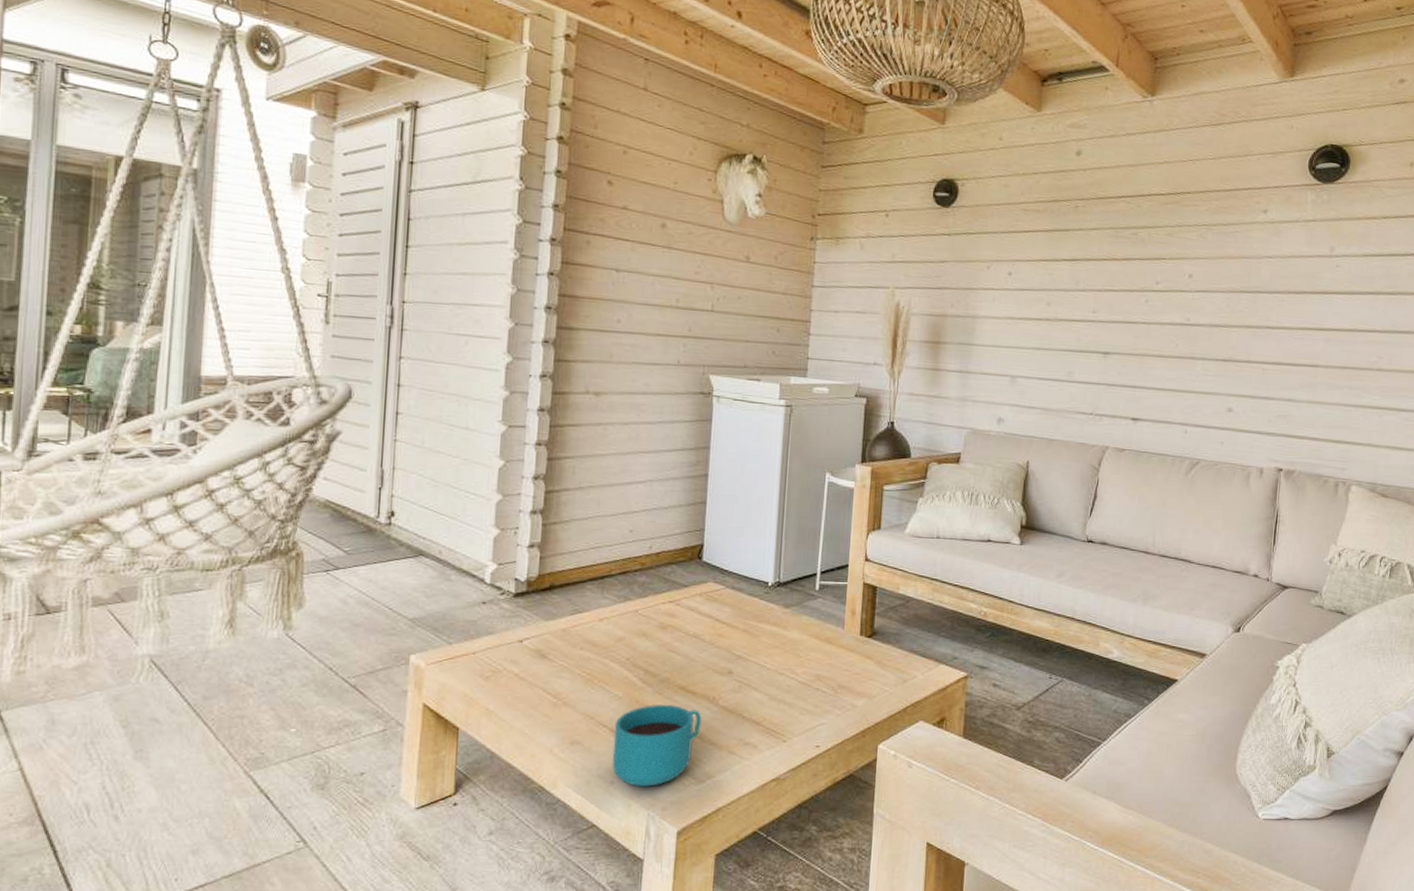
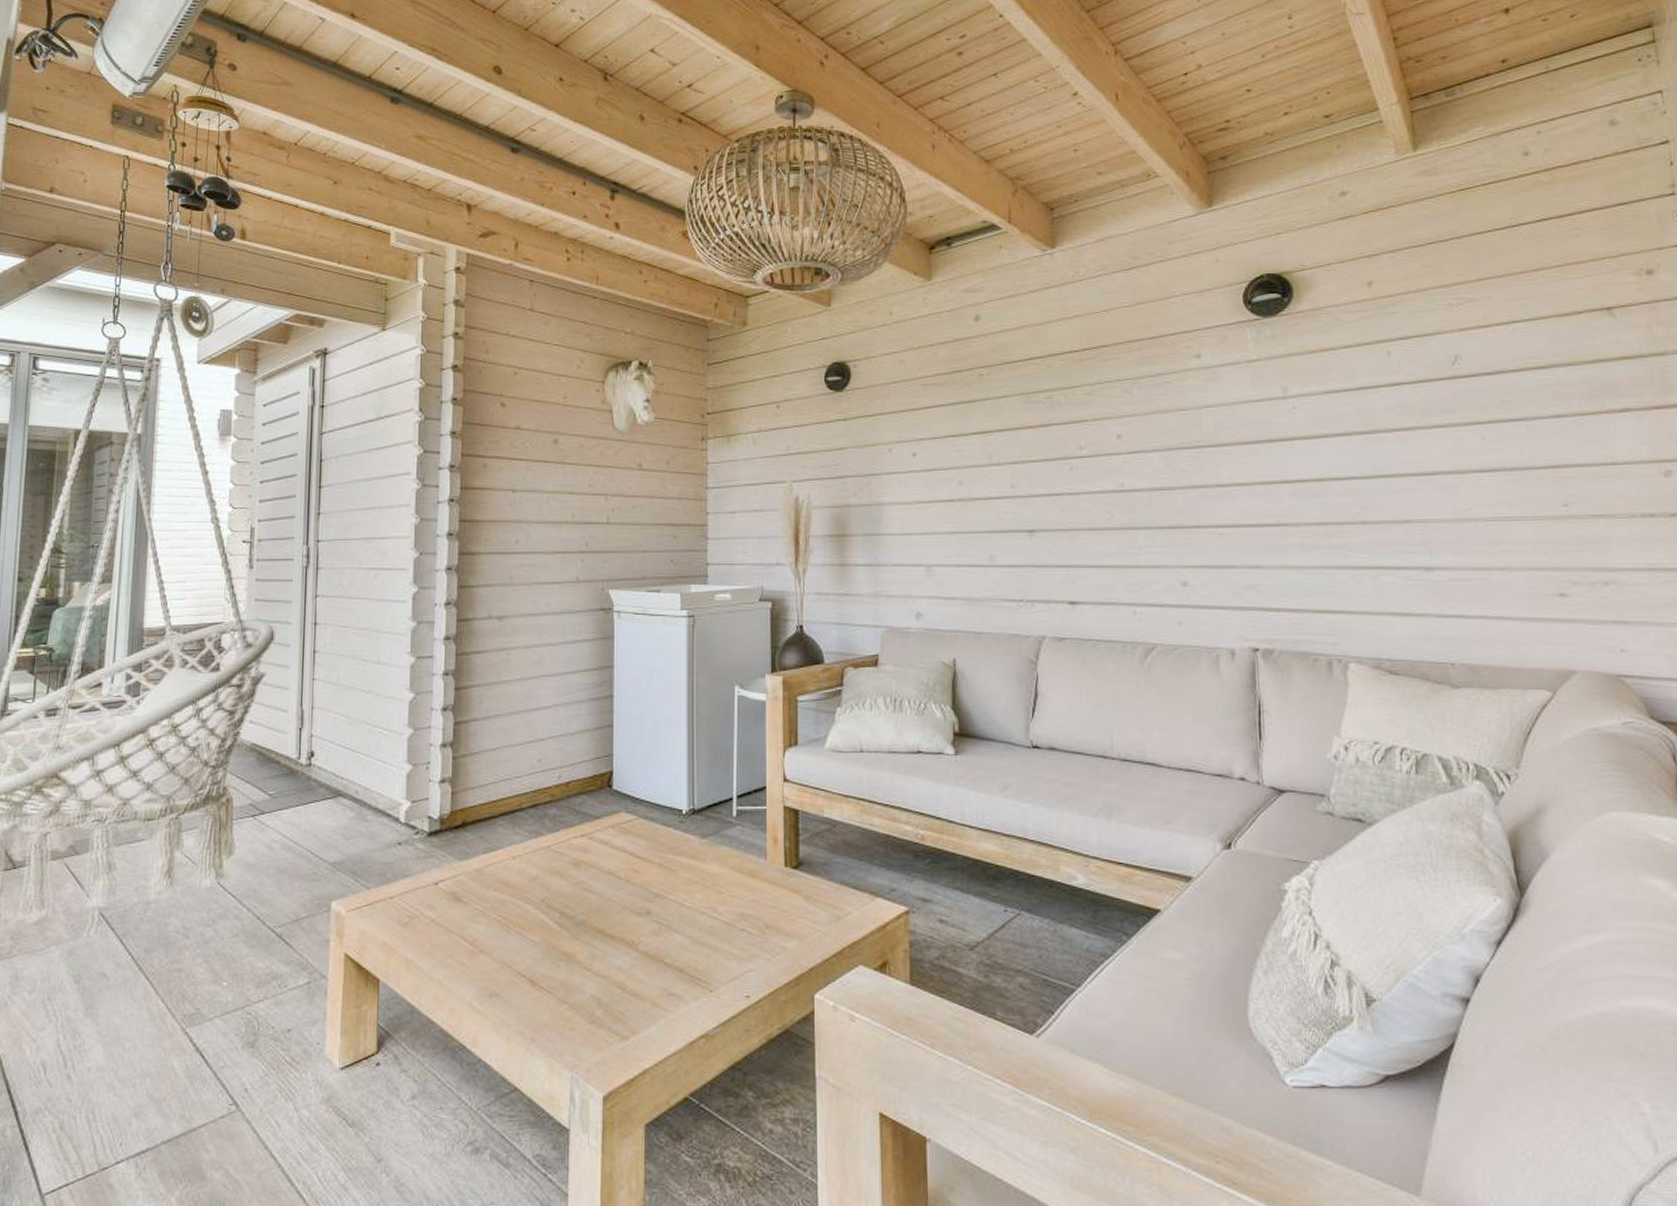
cup: present [612,705,702,787] -> none [532,951,622,1044]

